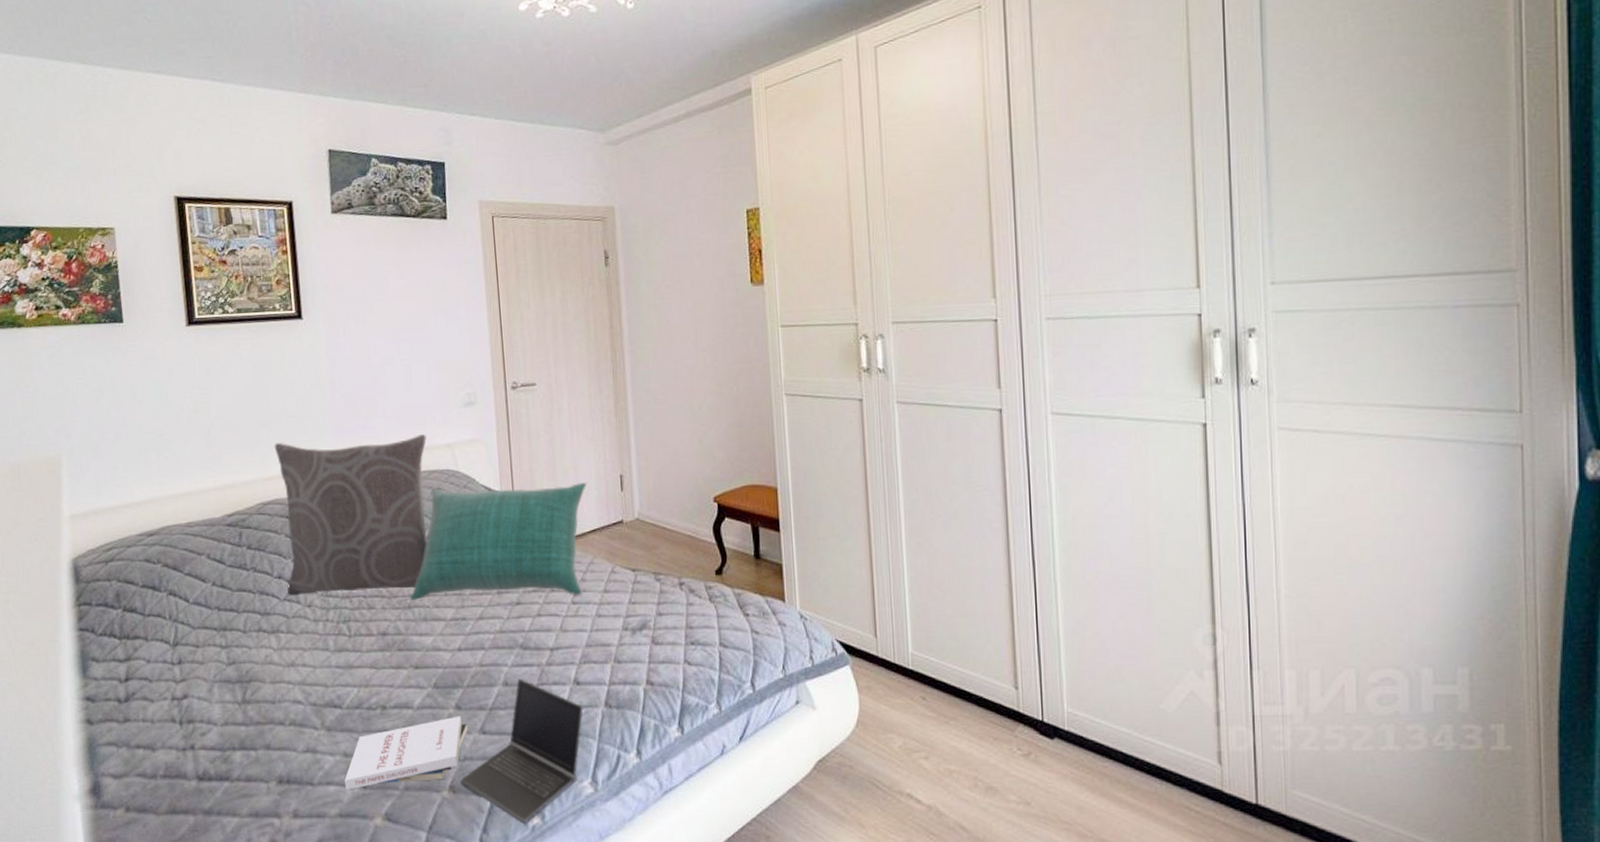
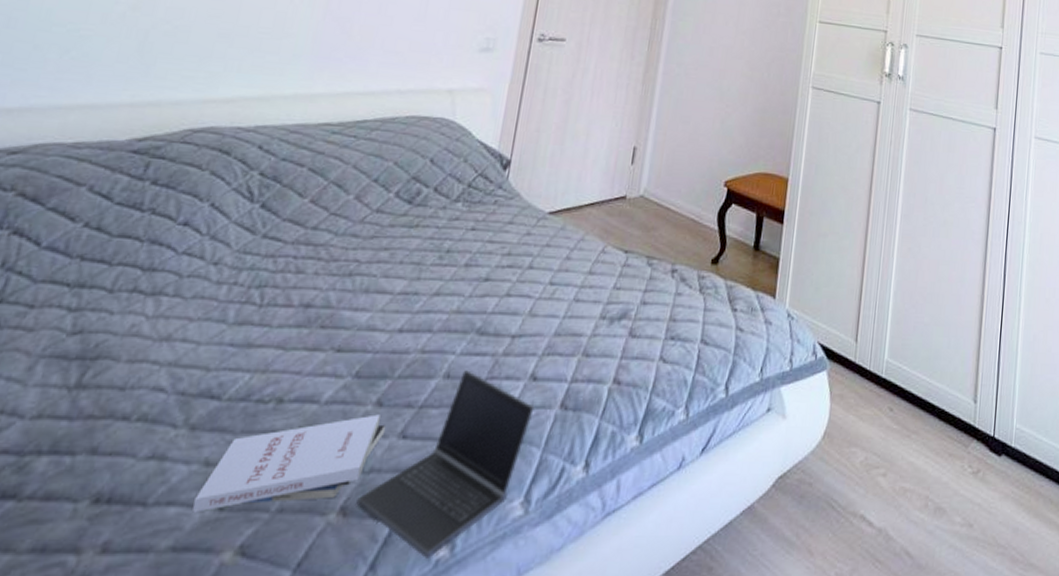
pillow: present [274,434,428,597] -> none [190,61,427,252]
cushion: present [410,483,587,600] -> none [354,138,597,276]

